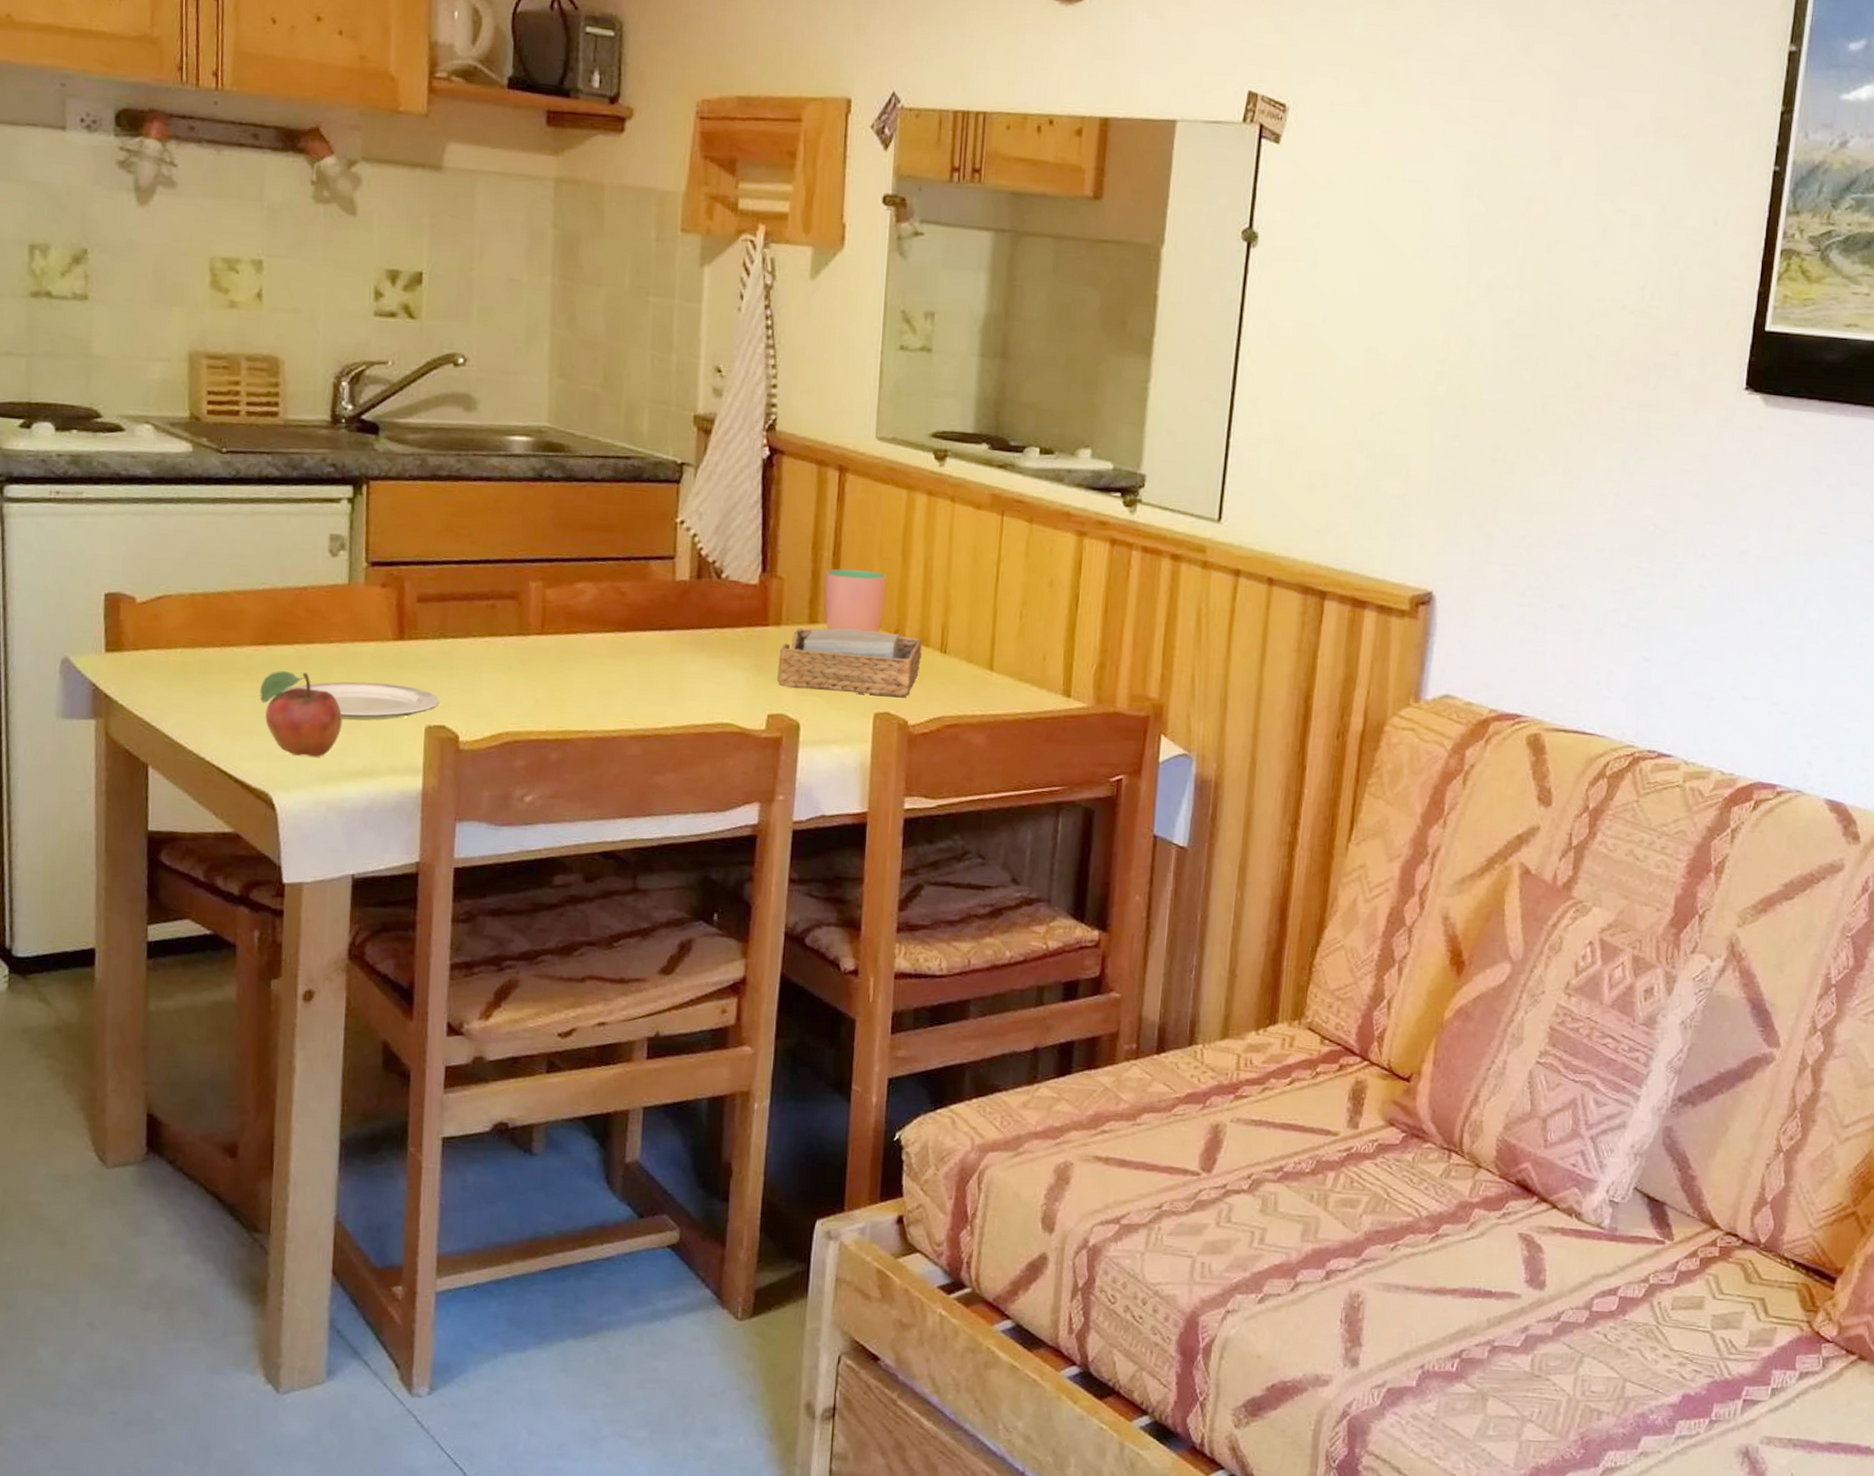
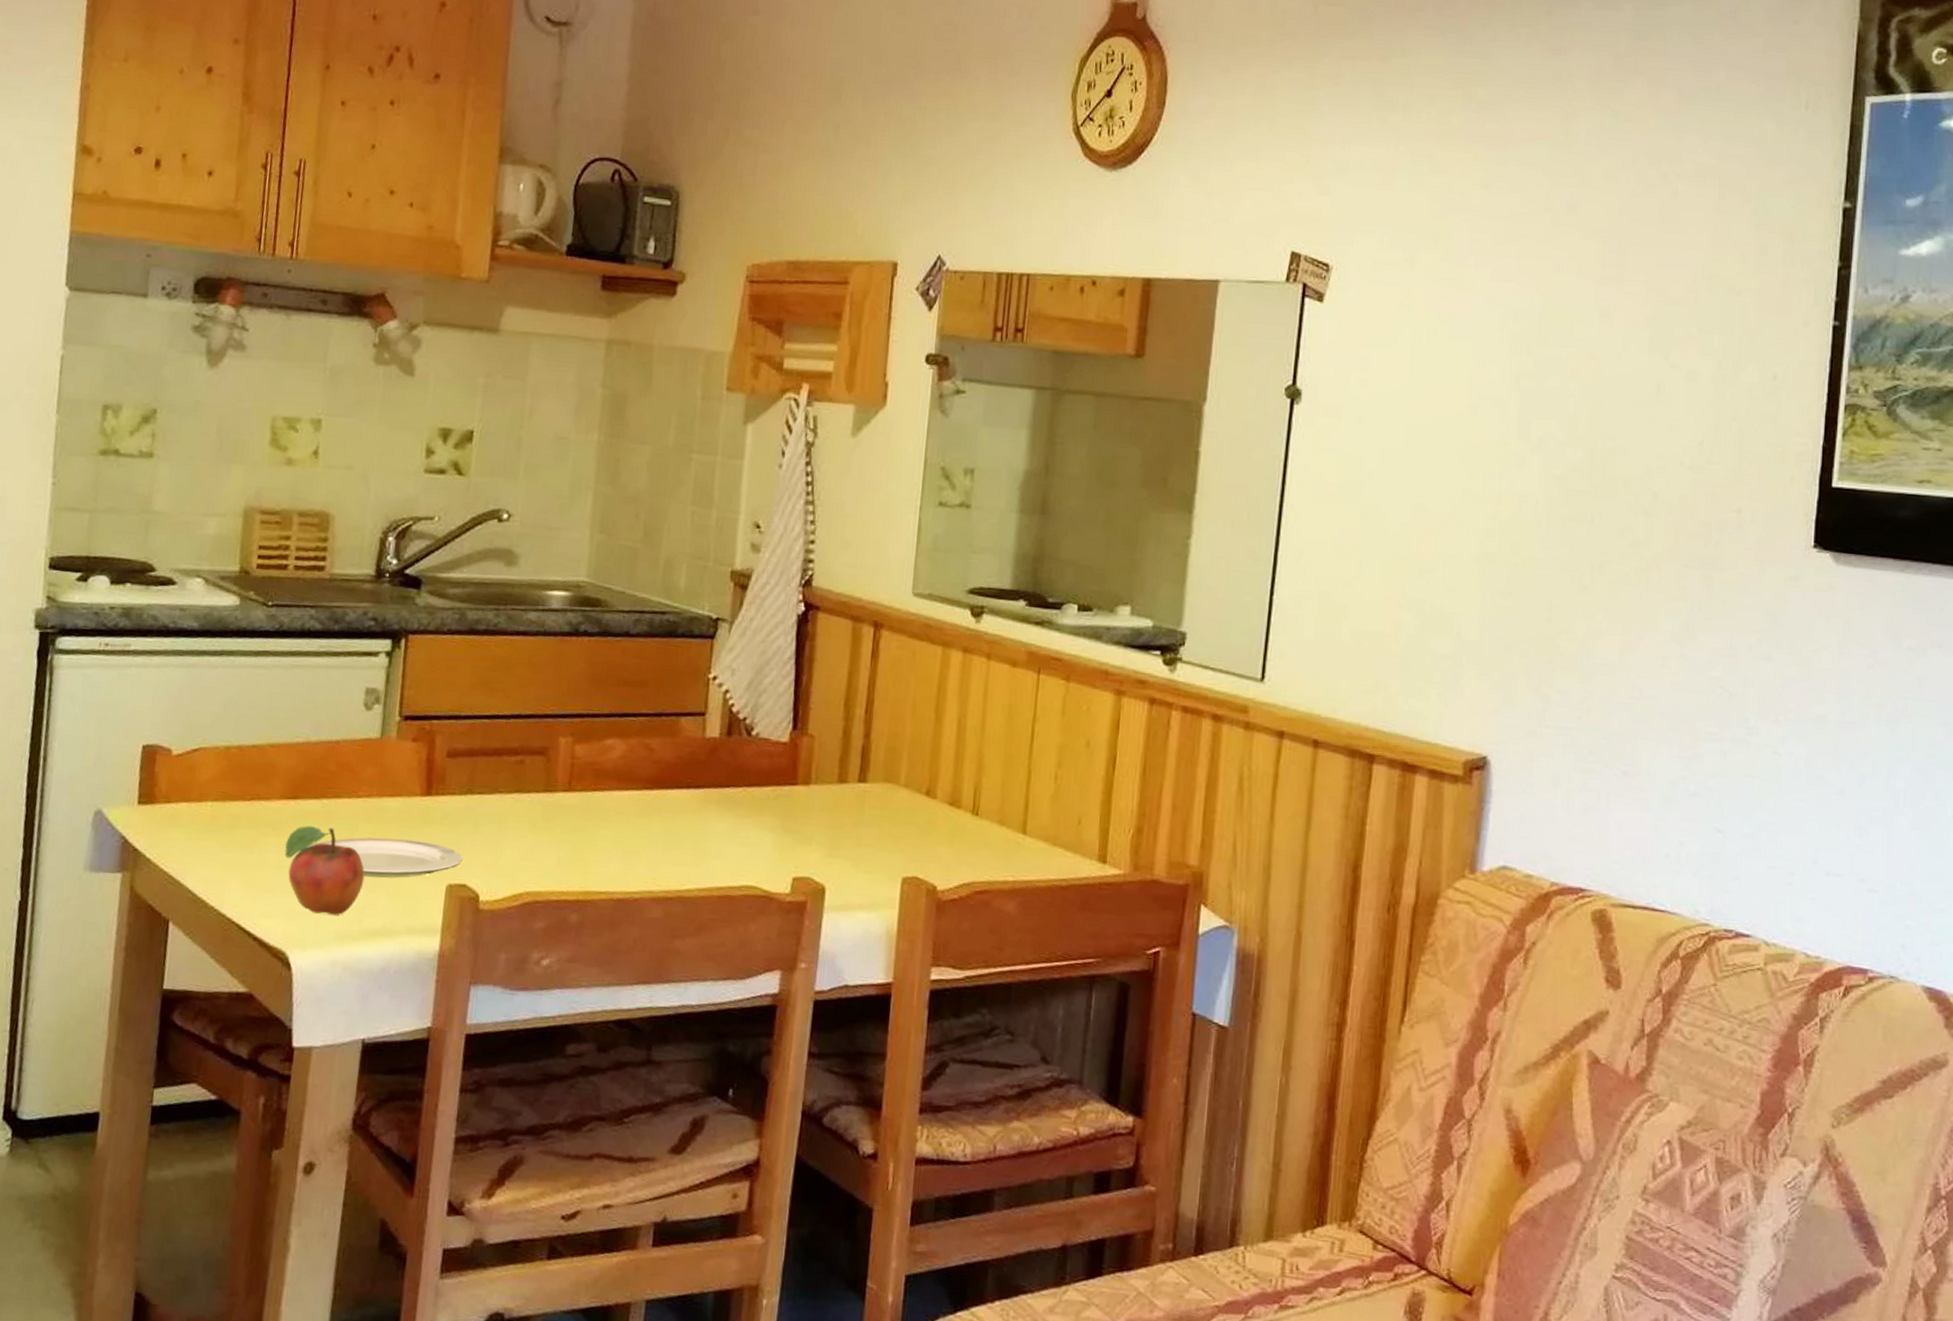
napkin holder: present [777,628,922,698] -> none [804,787,954,861]
cup: present [824,569,887,633] -> none [854,727,920,794]

